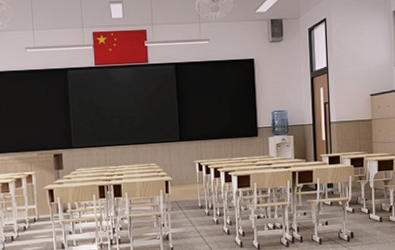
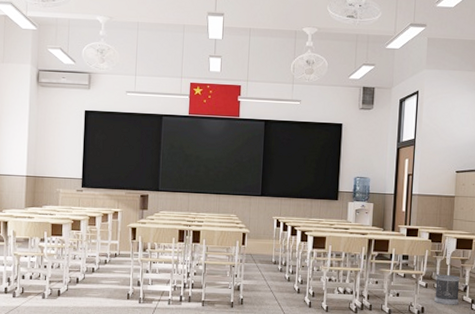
wastebasket: none [362,197,386,228] -> present [434,274,460,305]

